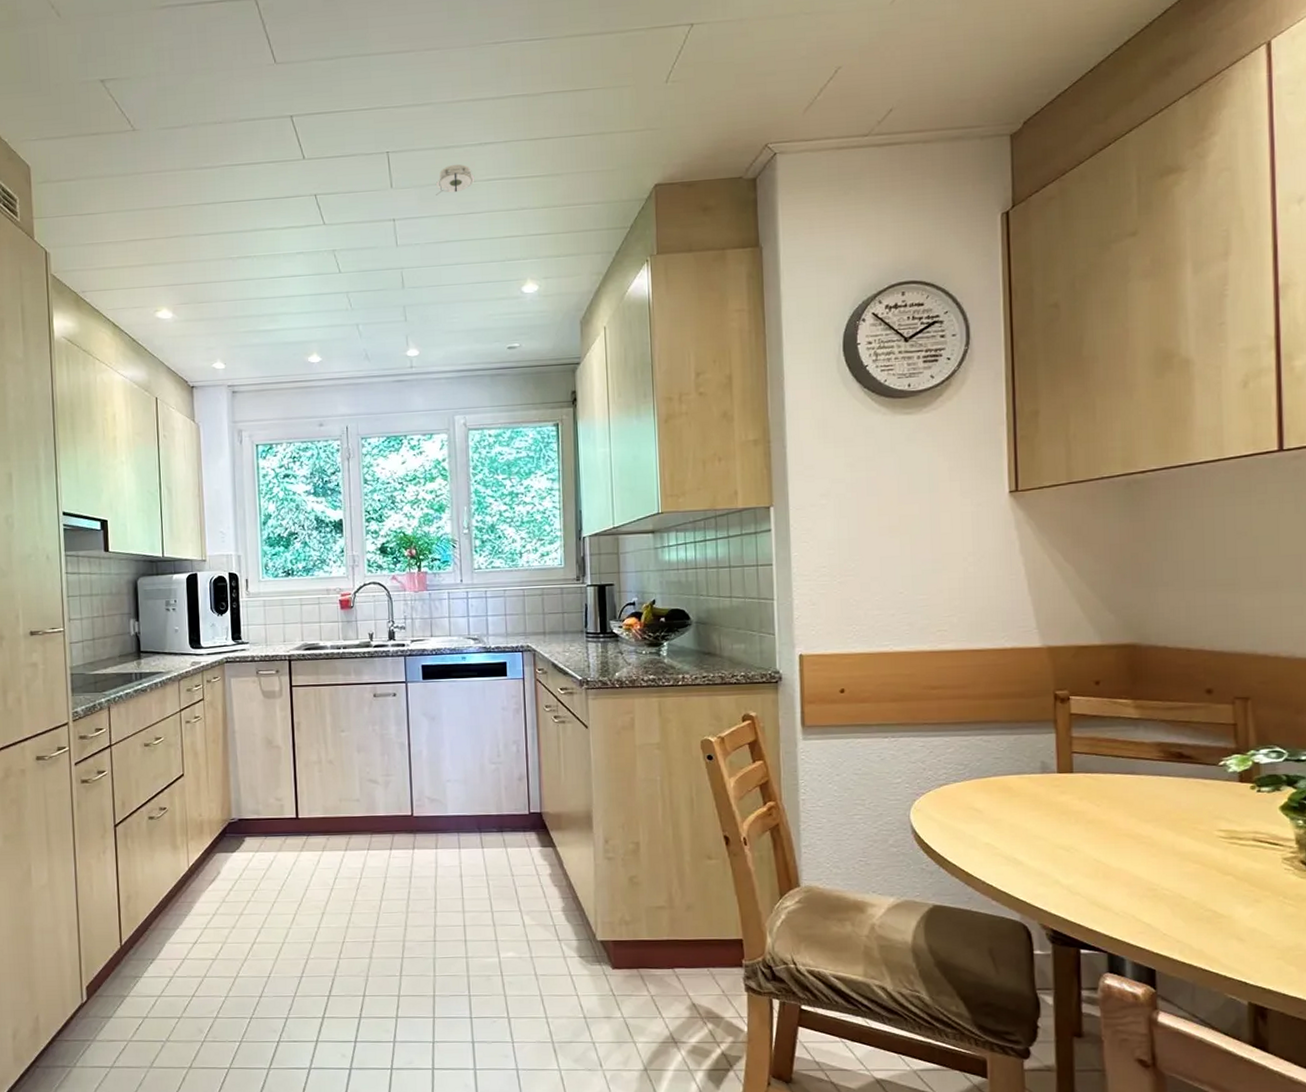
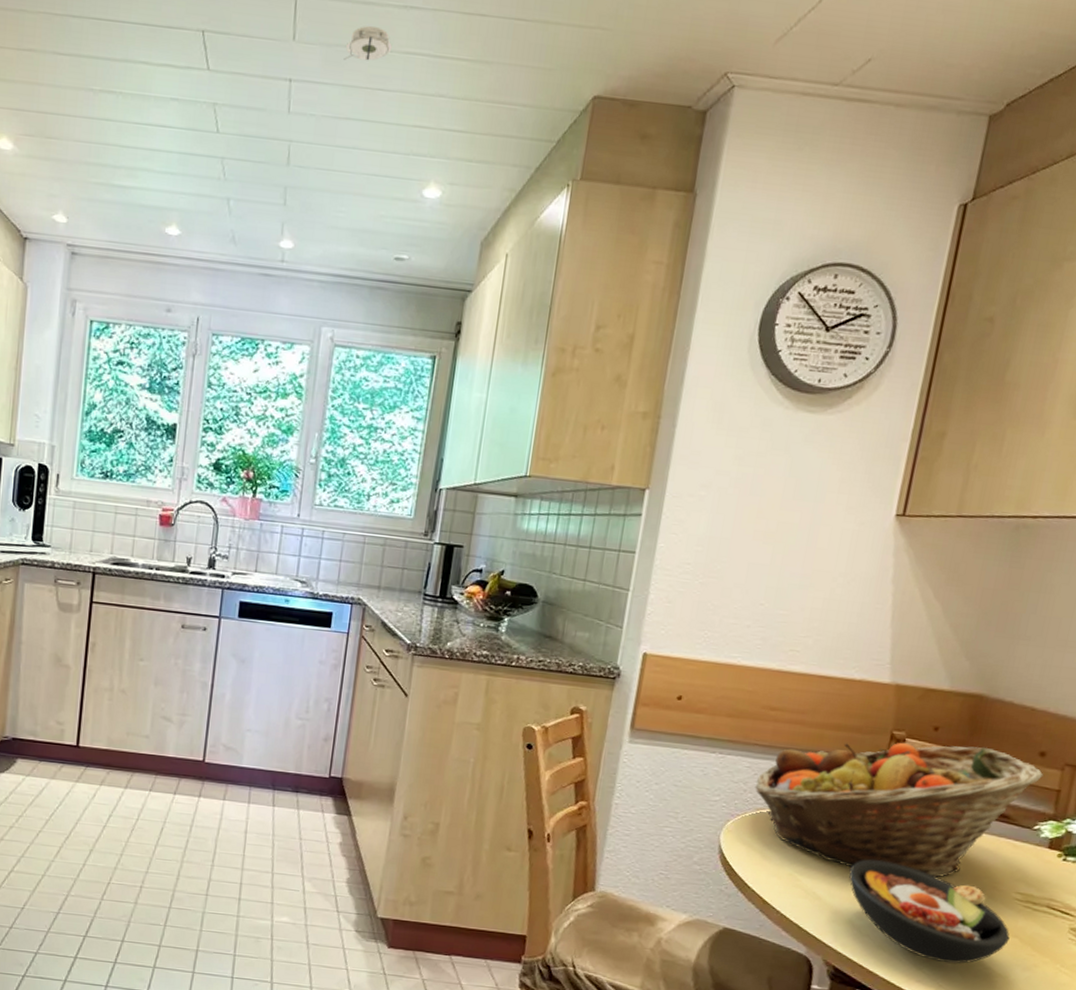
fruit basket: none [933,693,1217,829] -> present [755,742,1045,878]
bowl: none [1044,817,1224,911] -> present [849,859,1010,964]

